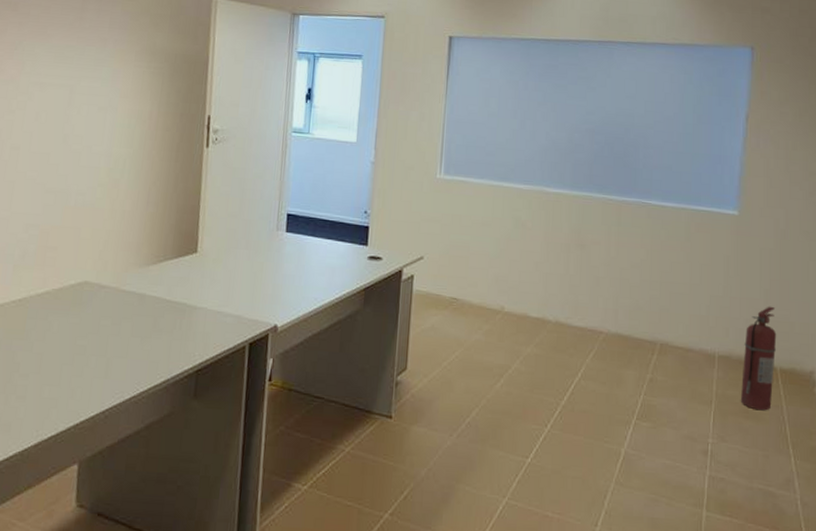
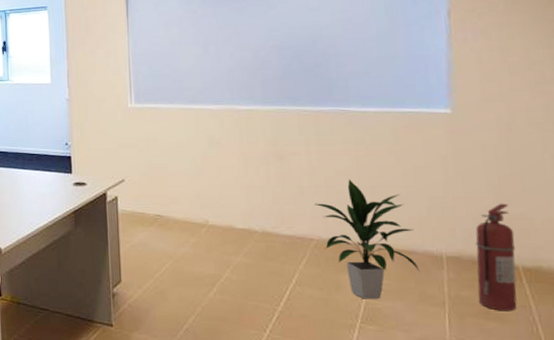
indoor plant: none [608,273,695,396] -> present [314,179,420,300]

